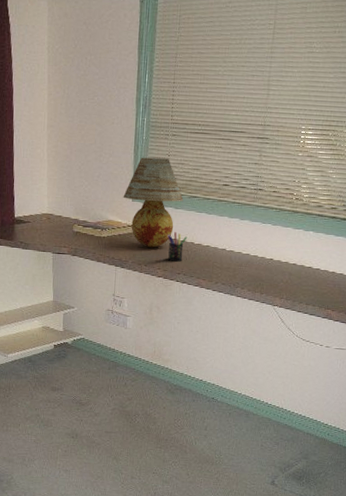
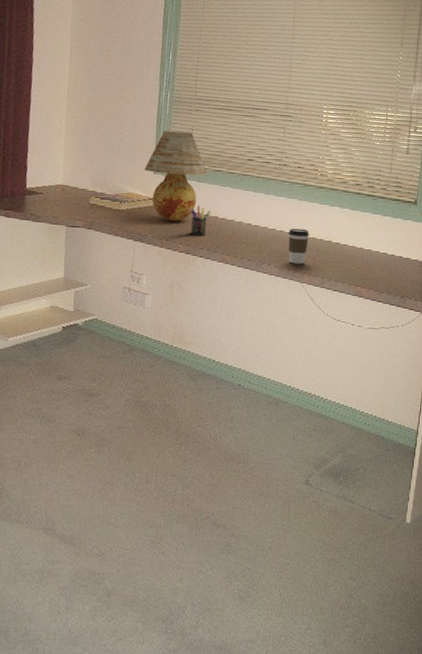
coffee cup: none [261,253,283,288] -> present [288,228,309,264]

